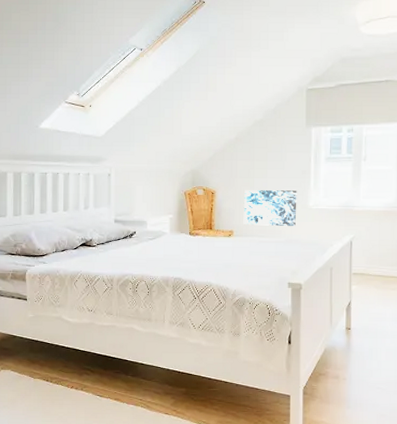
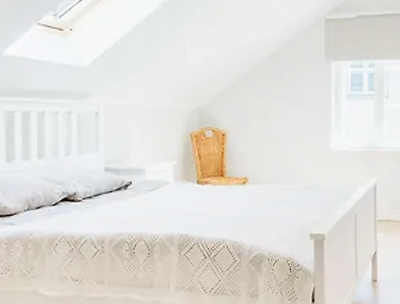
wall art: present [243,190,297,227] -> none [259,131,318,172]

